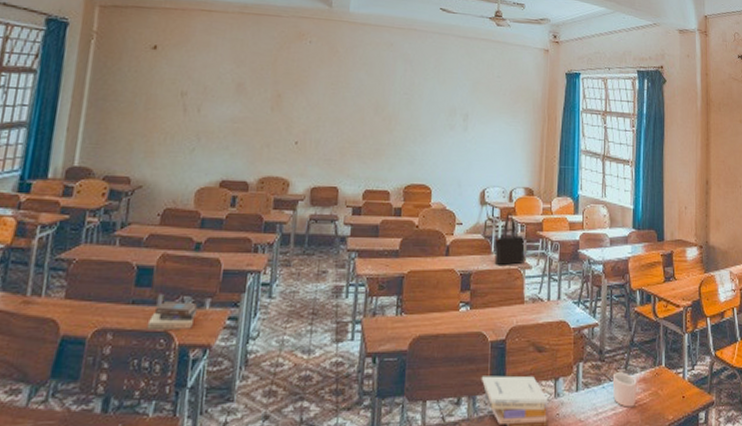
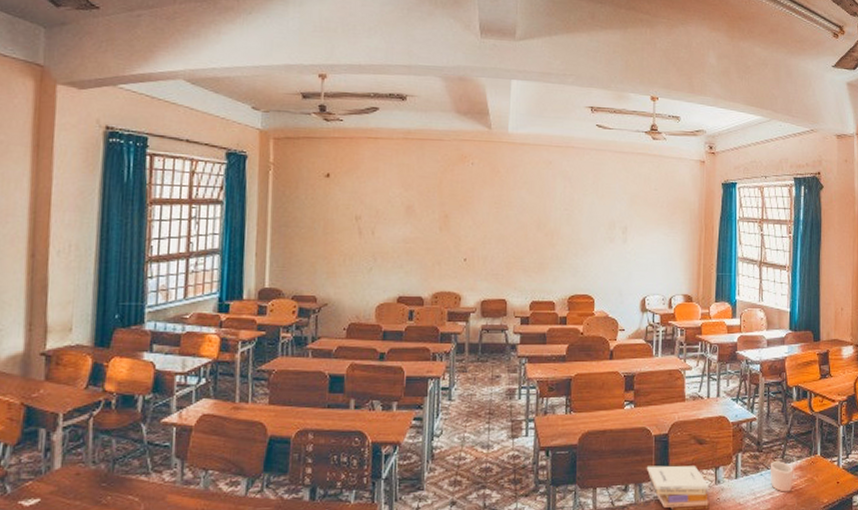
books: present [146,301,198,330] -> none [342,405,386,430]
tote bag: present [494,211,525,266] -> none [656,317,685,368]

